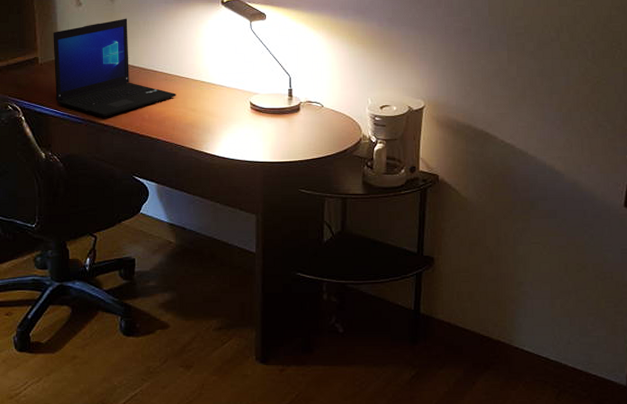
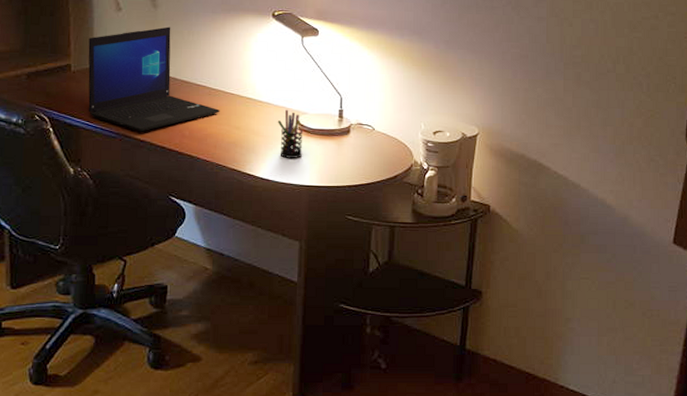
pen holder: none [230,90,256,137] -> present [277,109,303,158]

